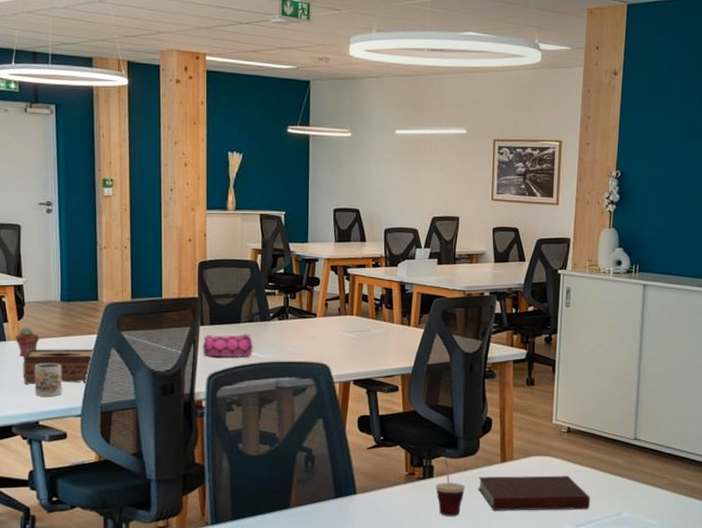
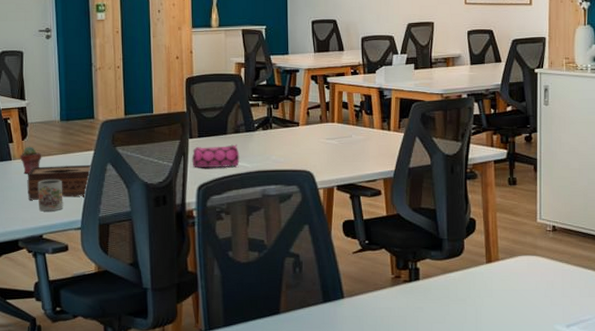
cup: present [436,459,465,516] -> none [422,261,451,319]
notebook: present [478,475,591,511] -> none [464,275,581,312]

